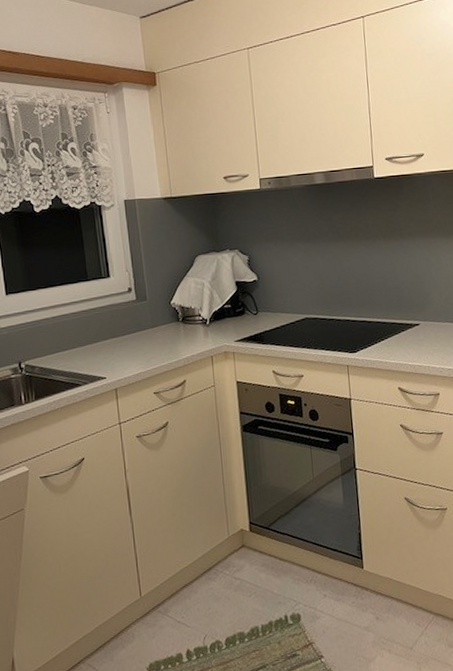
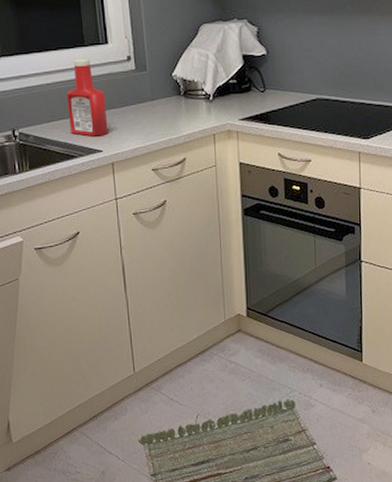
ketchup bottle: none [70,292,111,365] -> present [66,58,108,137]

